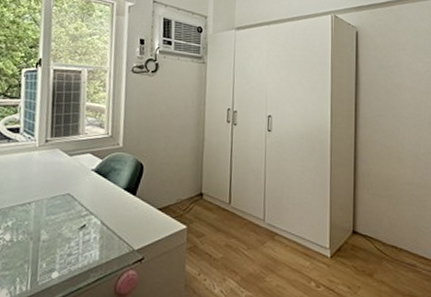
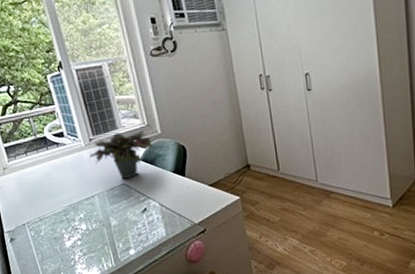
potted plant: none [40,139,113,190] -> present [89,130,155,180]

